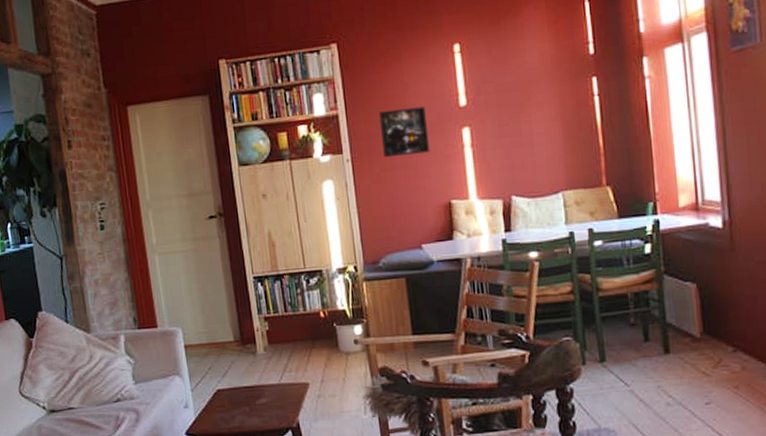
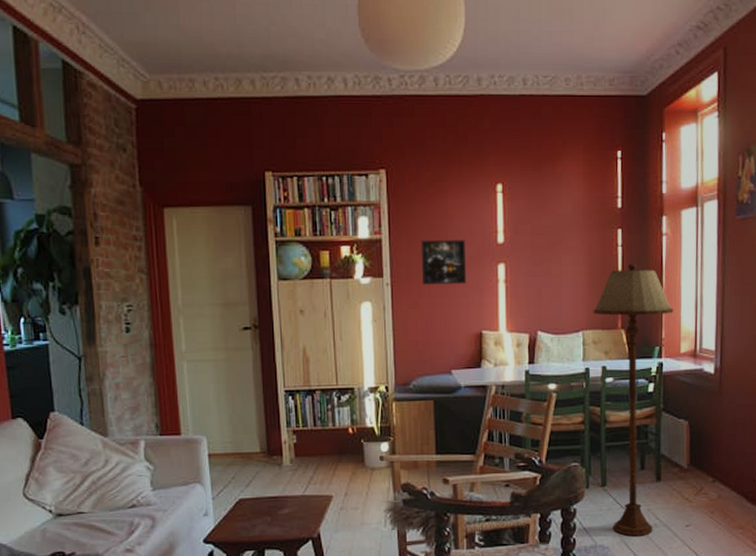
floor lamp: none [572,112,667,418] -> present [593,263,674,537]

